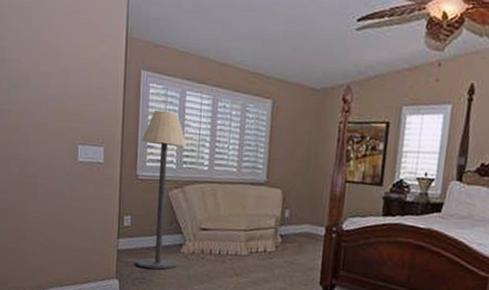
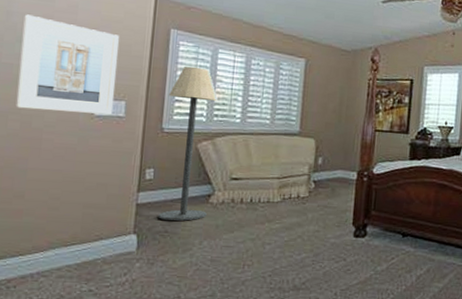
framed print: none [14,60,95,161] -> present [15,14,119,115]

